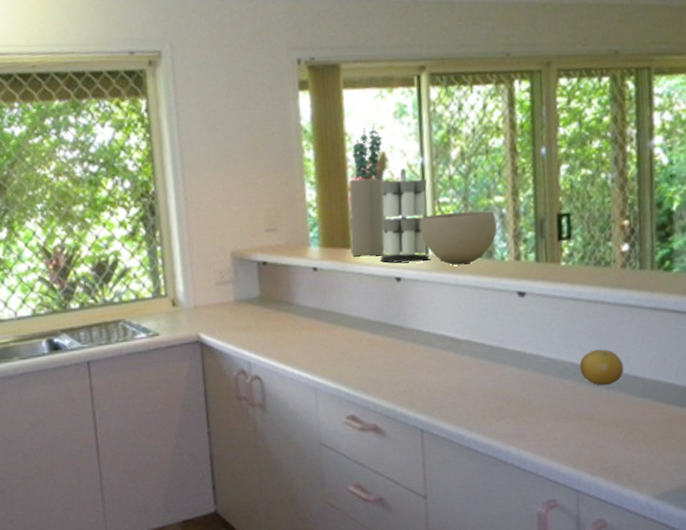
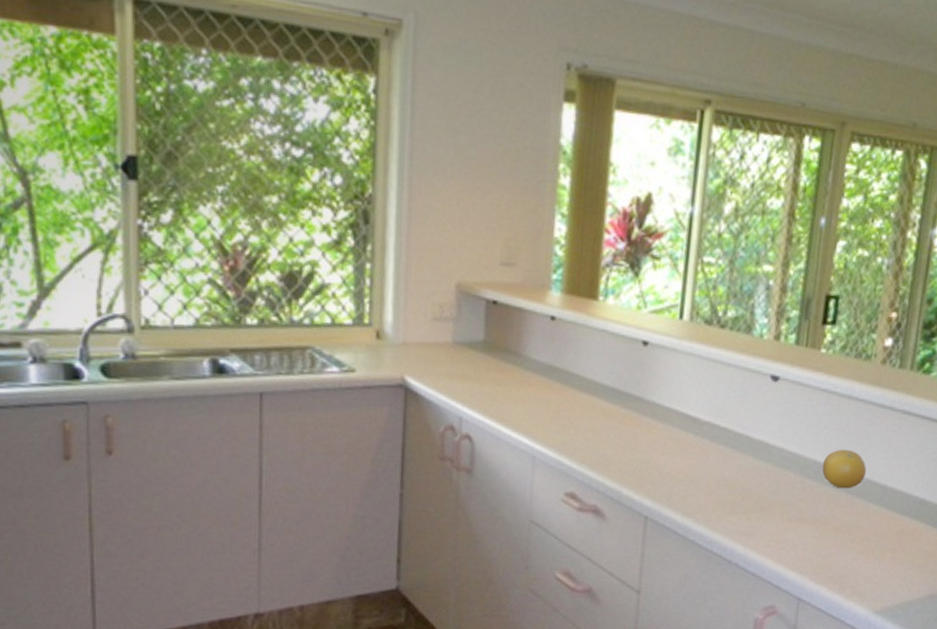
vase: present [348,123,385,257] -> none [596,157,651,314]
spice rack: present [380,168,430,263] -> none [628,216,693,327]
bowl: present [419,211,497,265] -> none [677,274,762,337]

